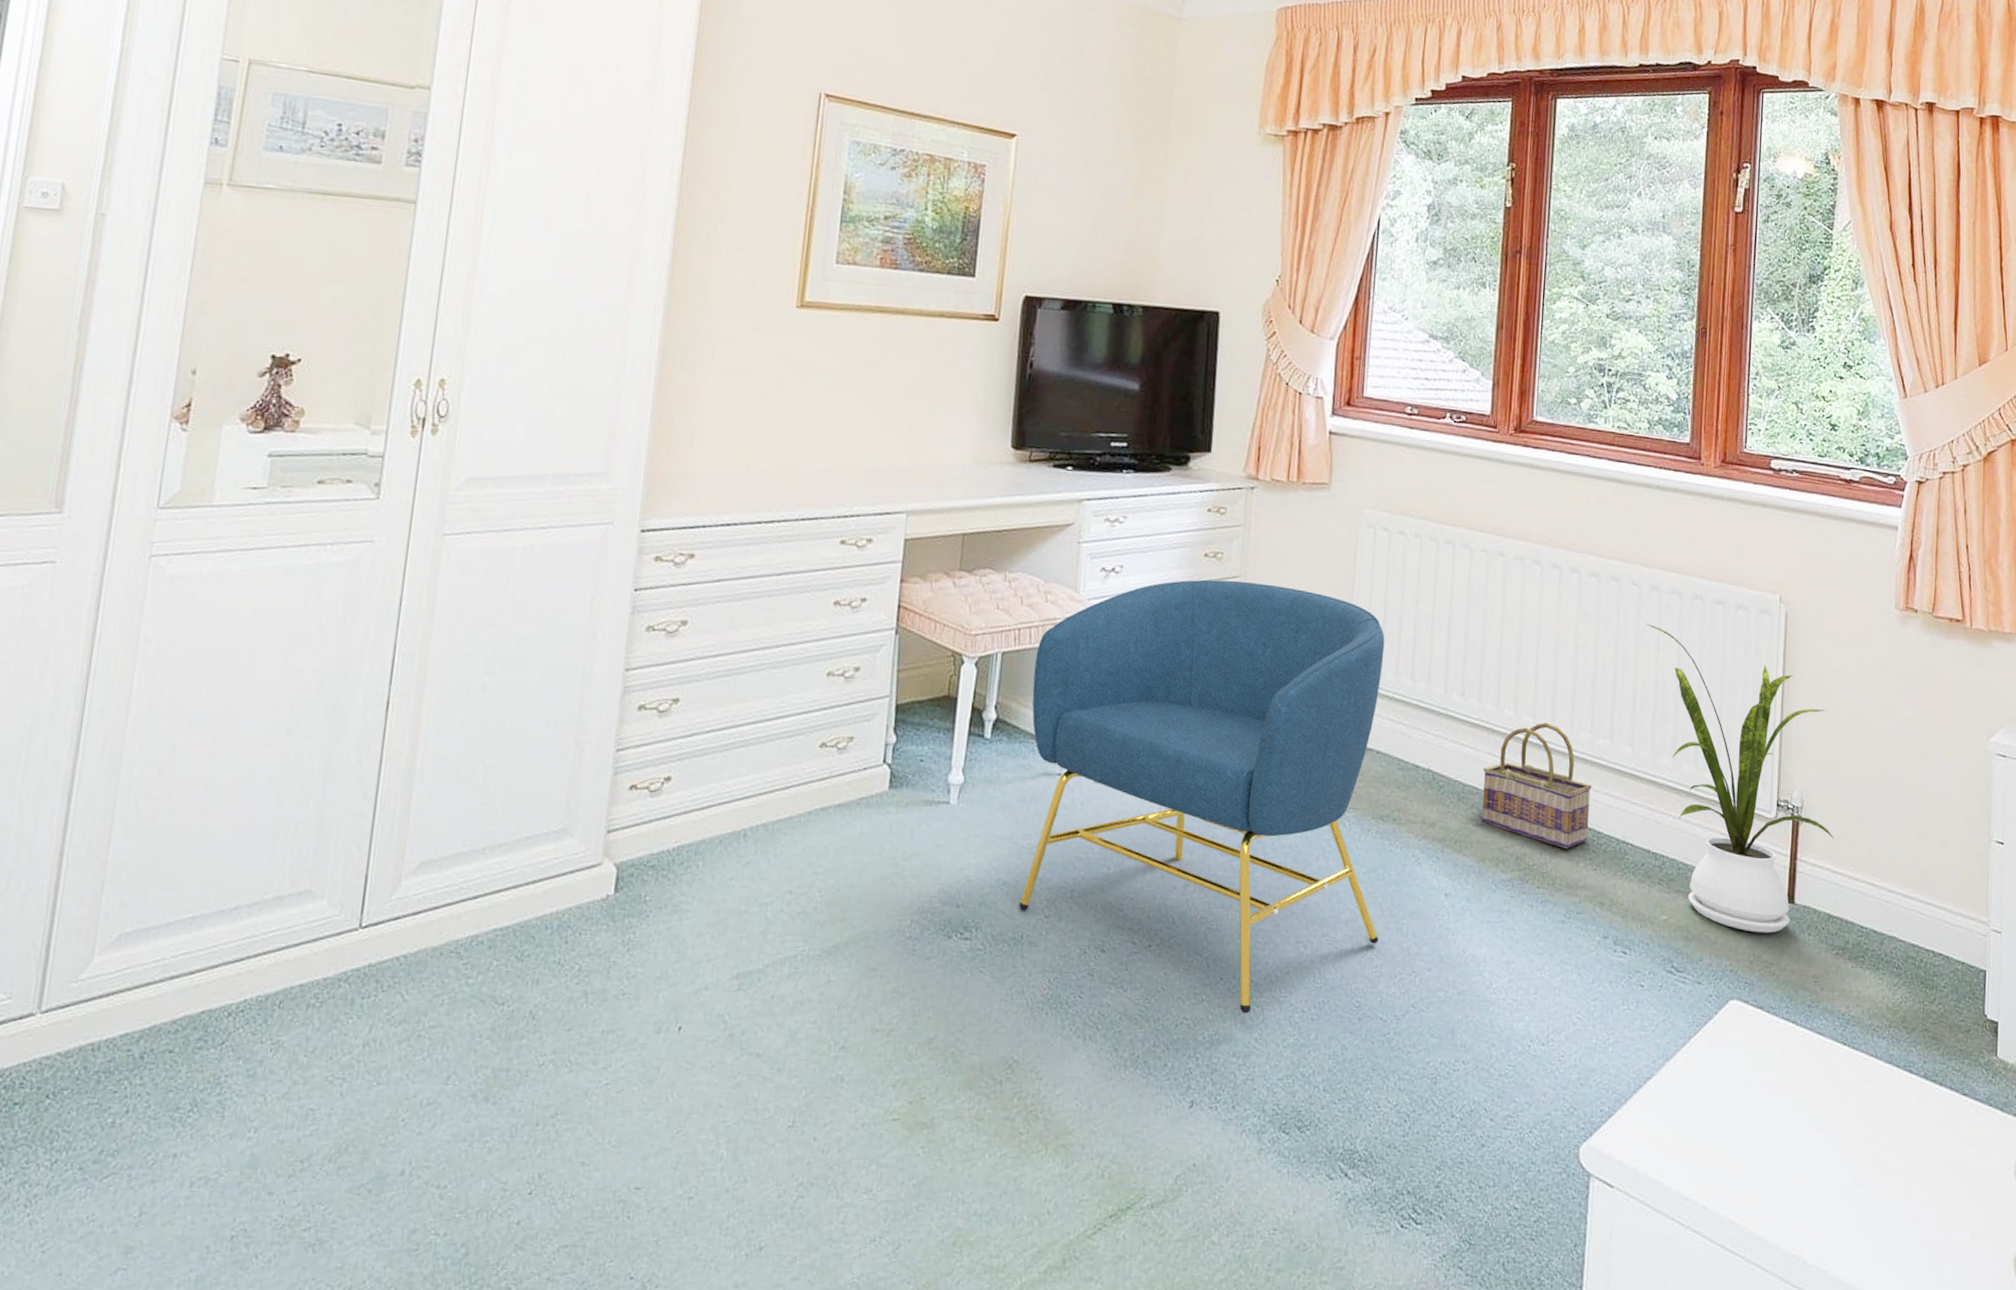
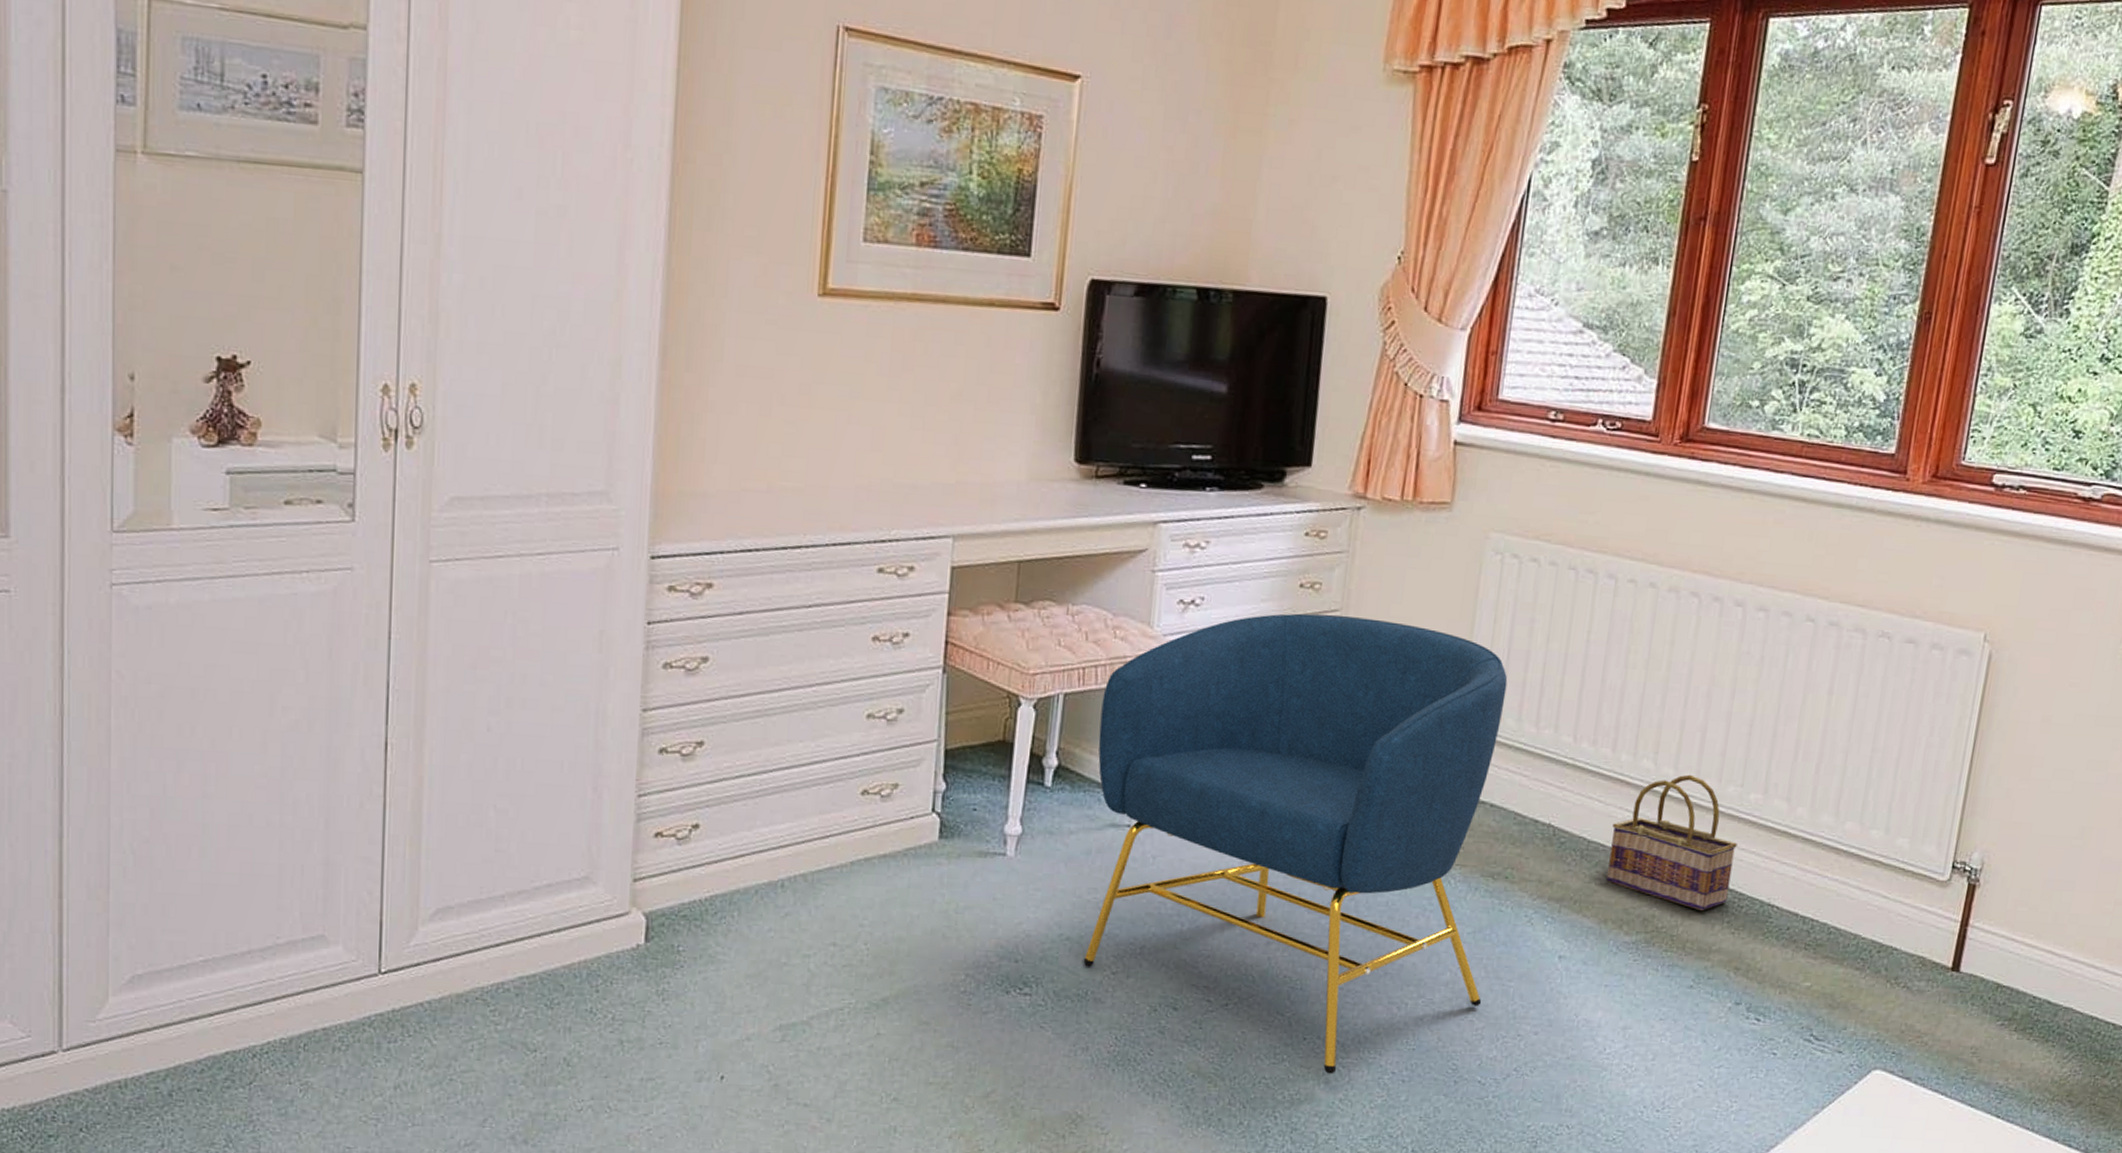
house plant: present [1646,624,1835,933] -> none [1819,666,2023,1002]

